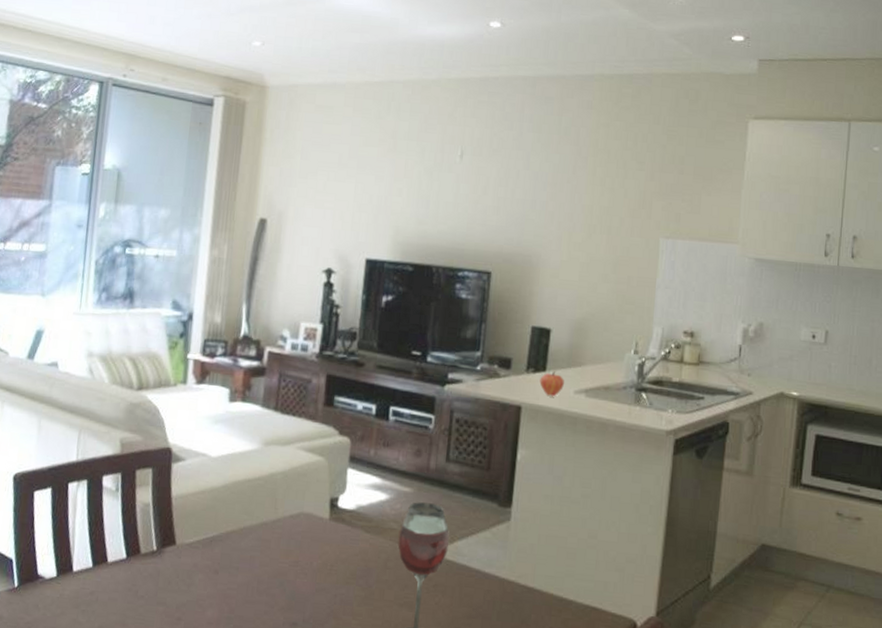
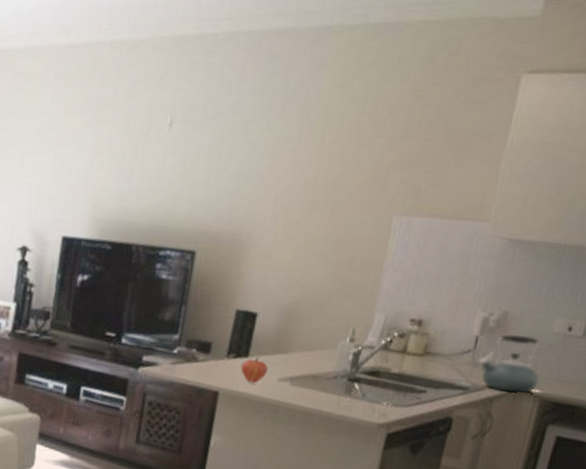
kettle: none [743,343,796,397] -> present [477,334,540,394]

